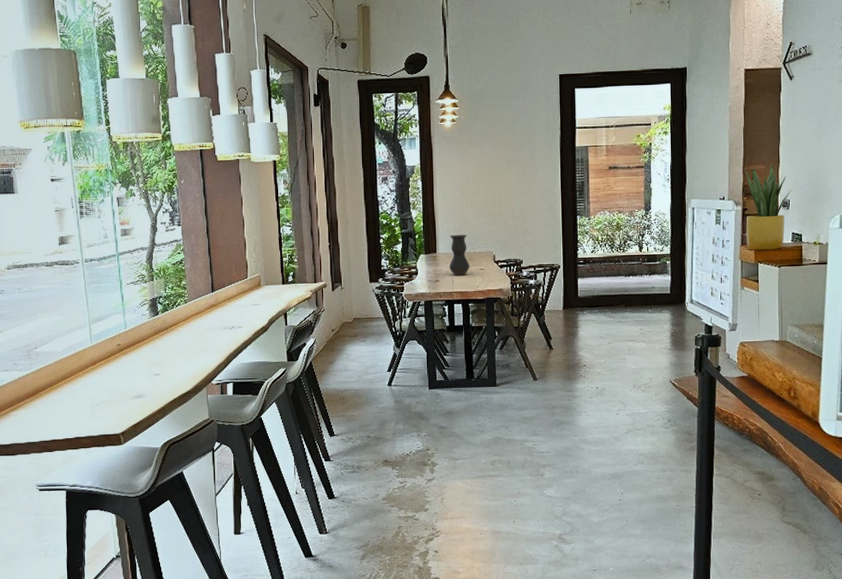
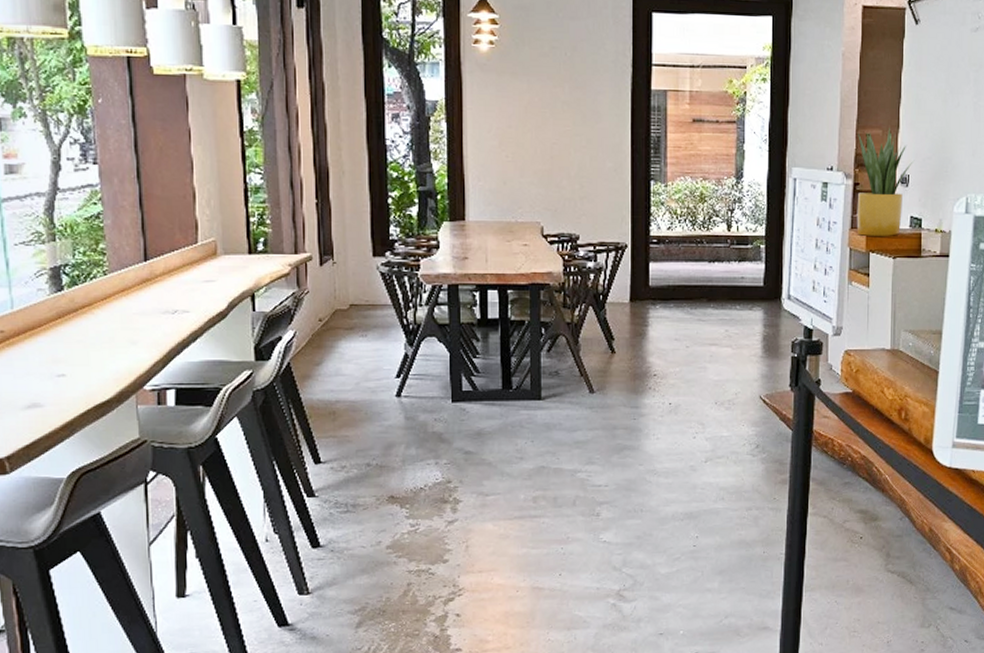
vase: present [449,235,470,277] -> none [482,198,510,254]

